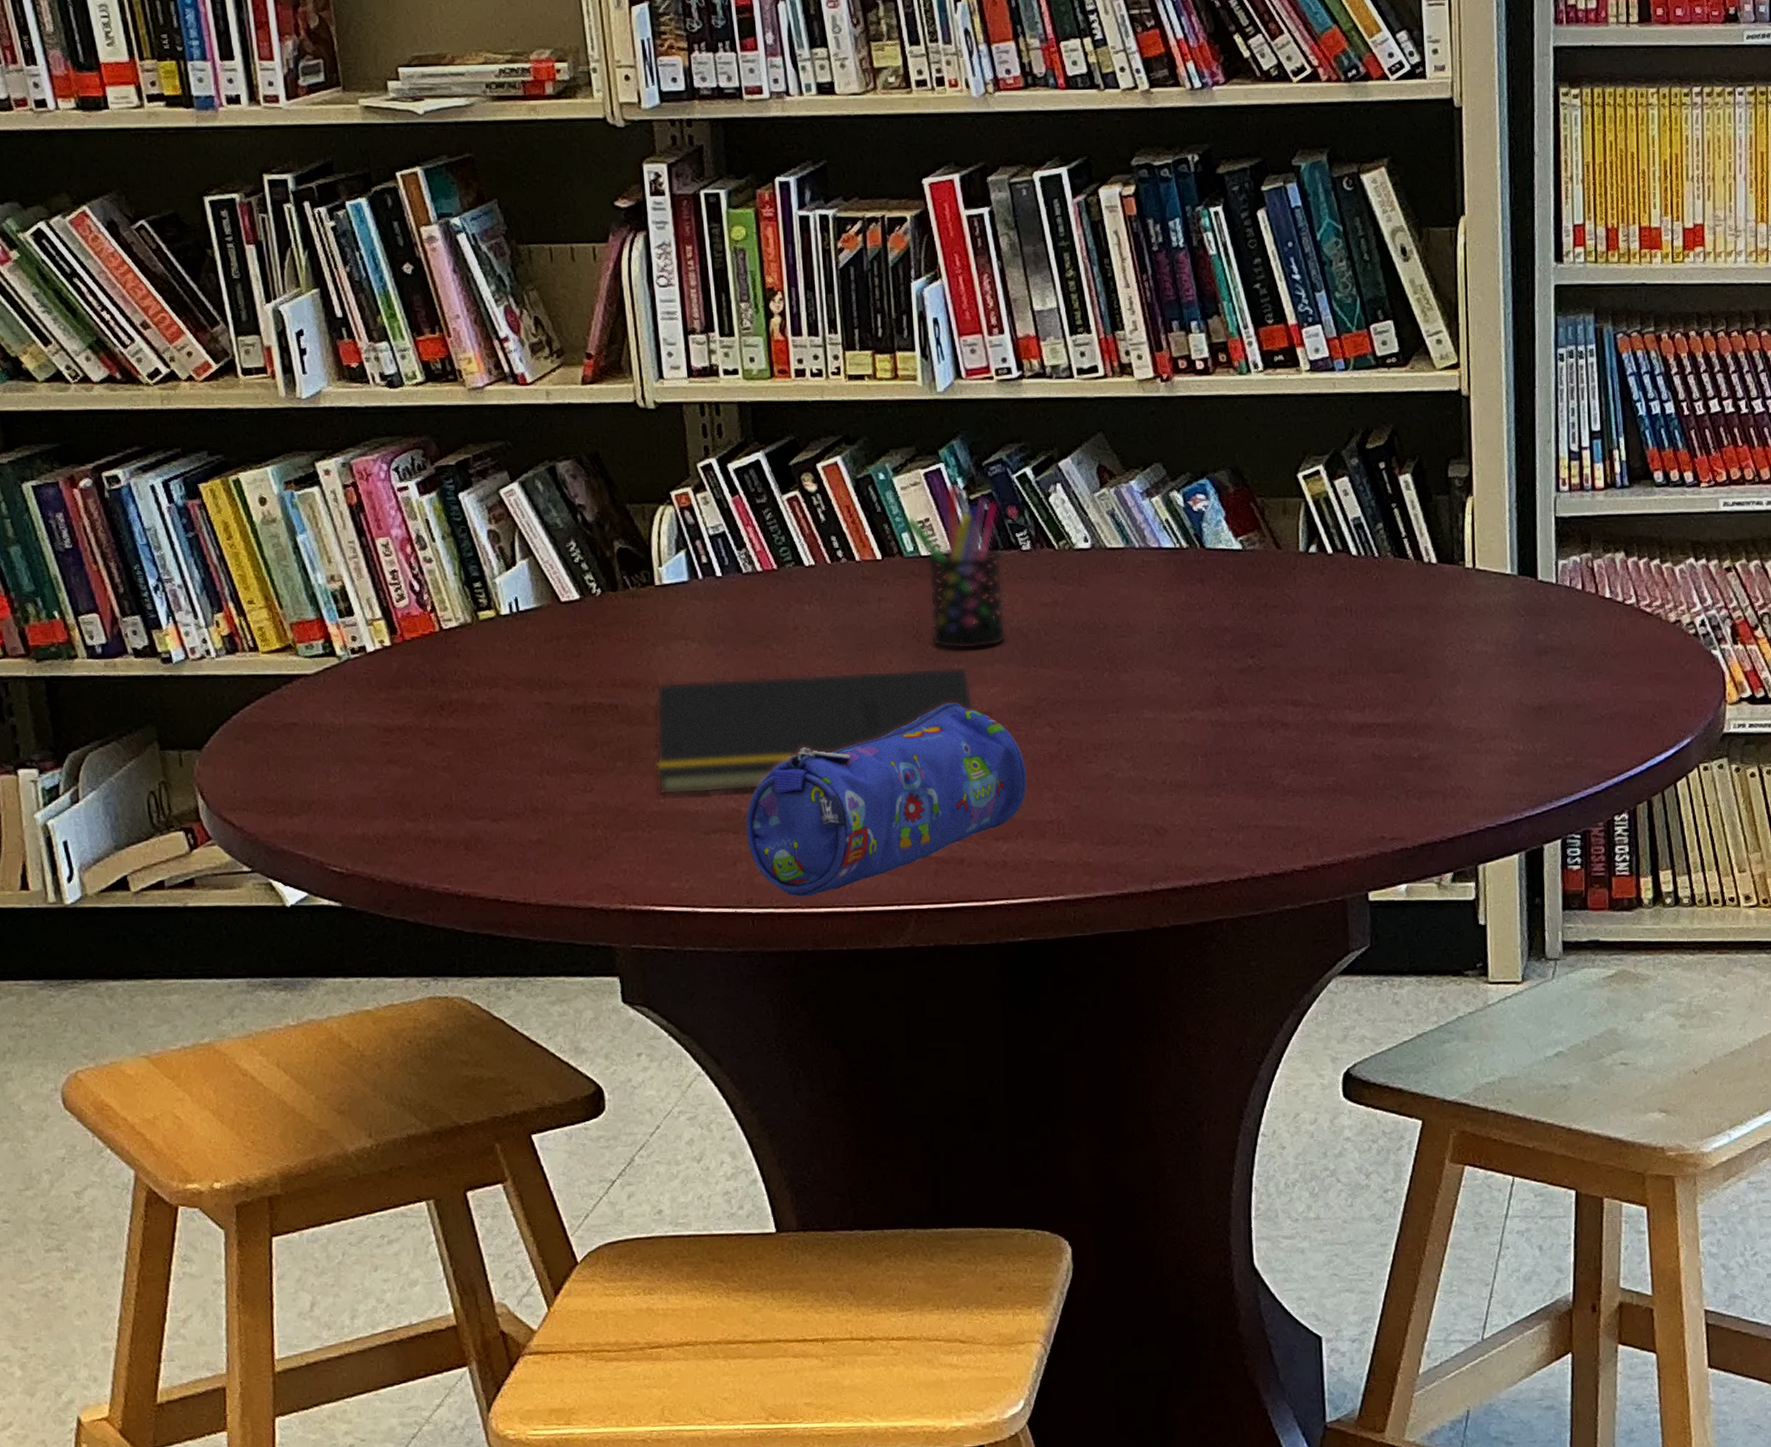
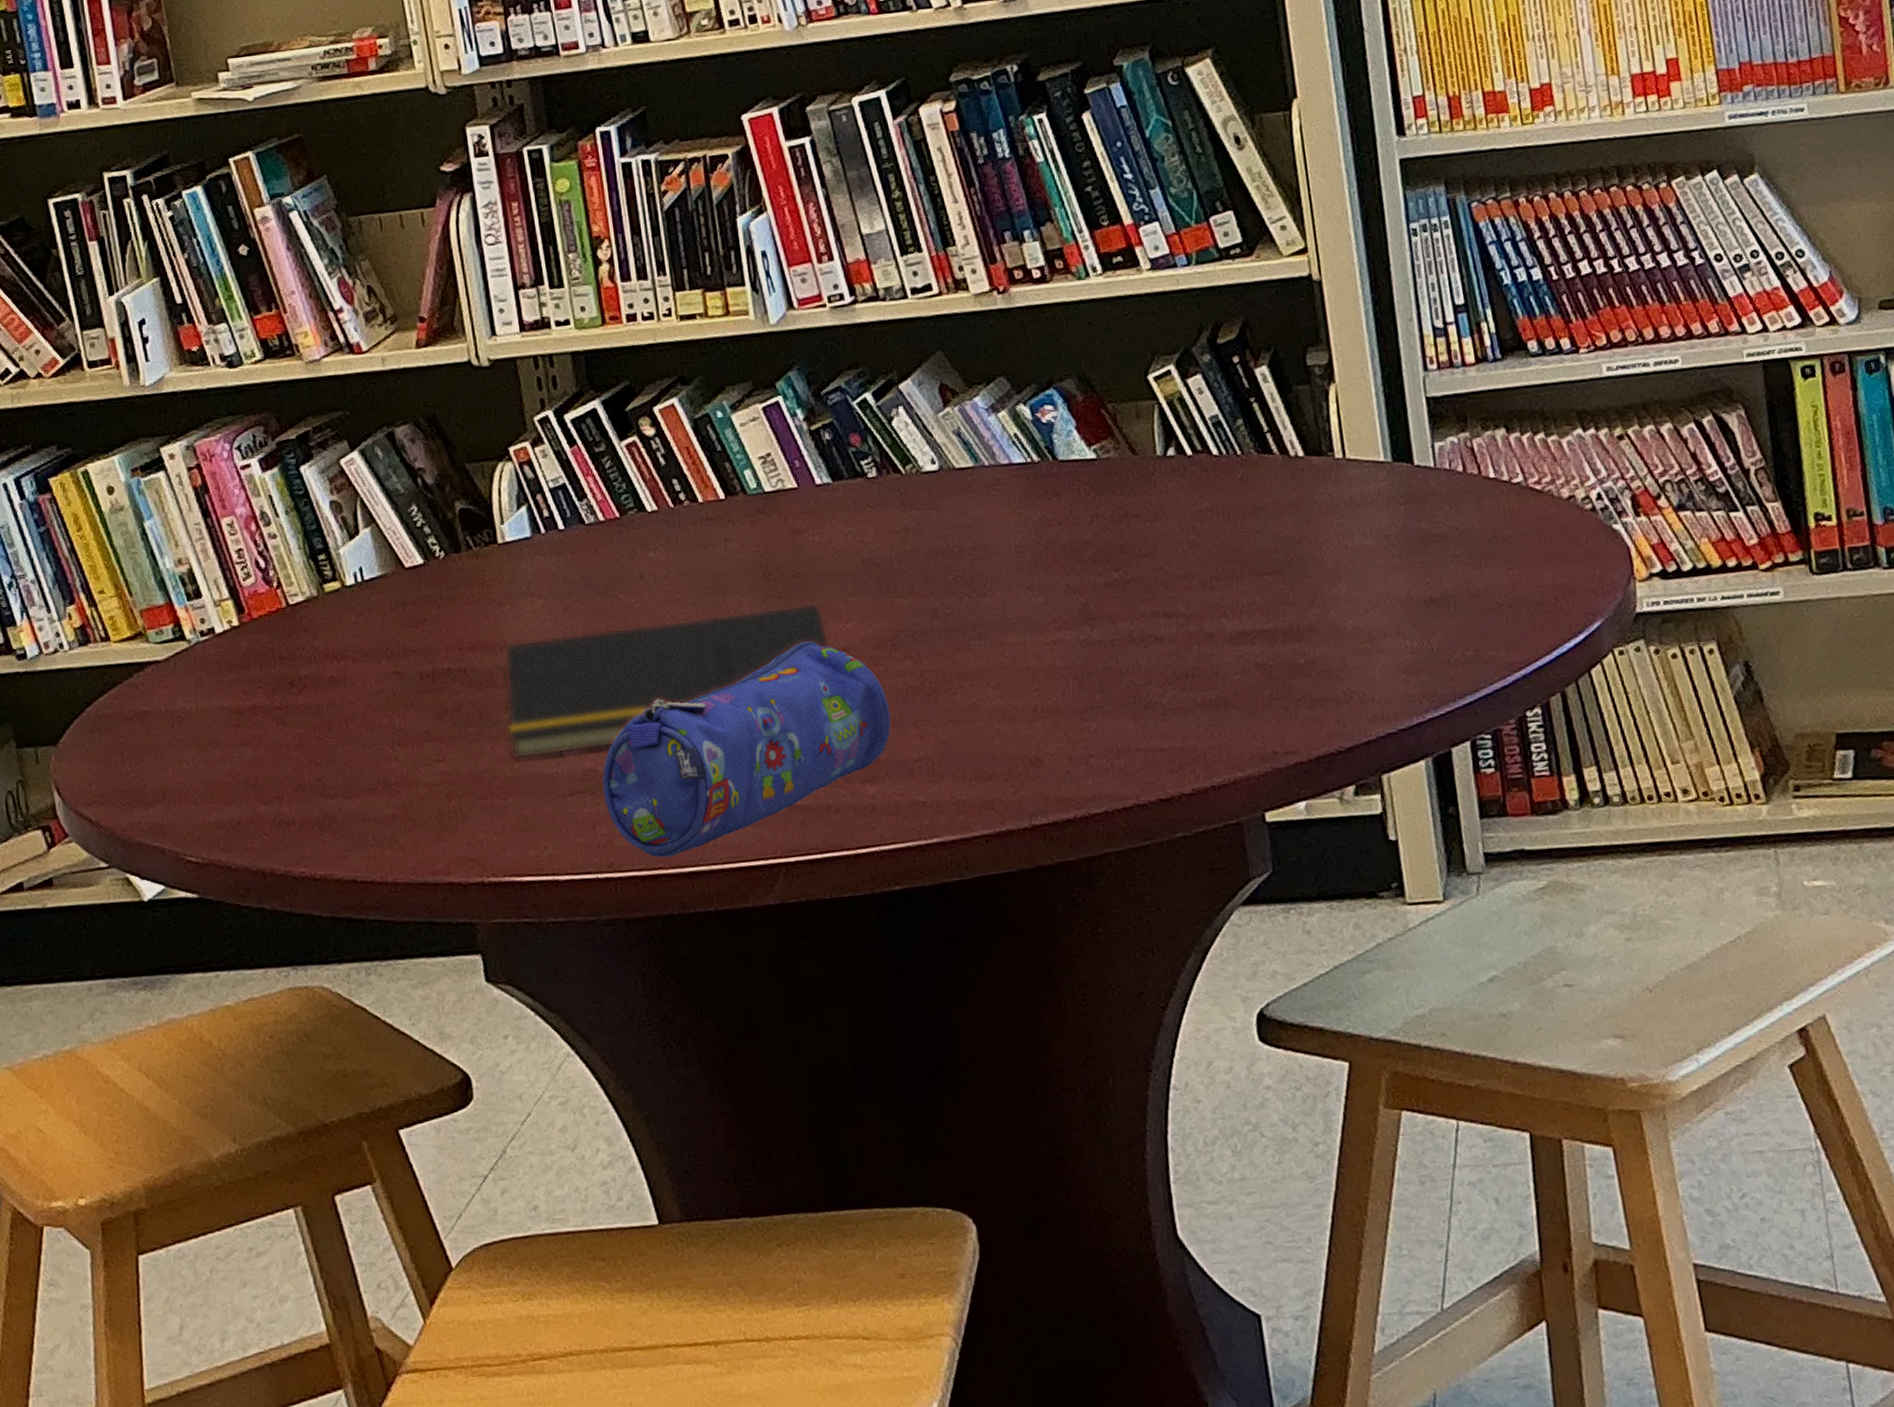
pen holder: present [905,485,1008,650] -> none [746,417,860,586]

